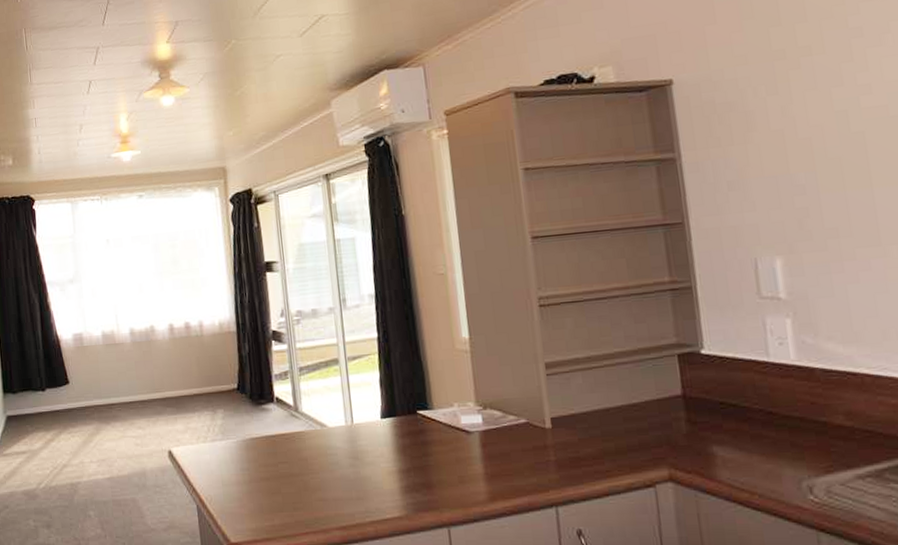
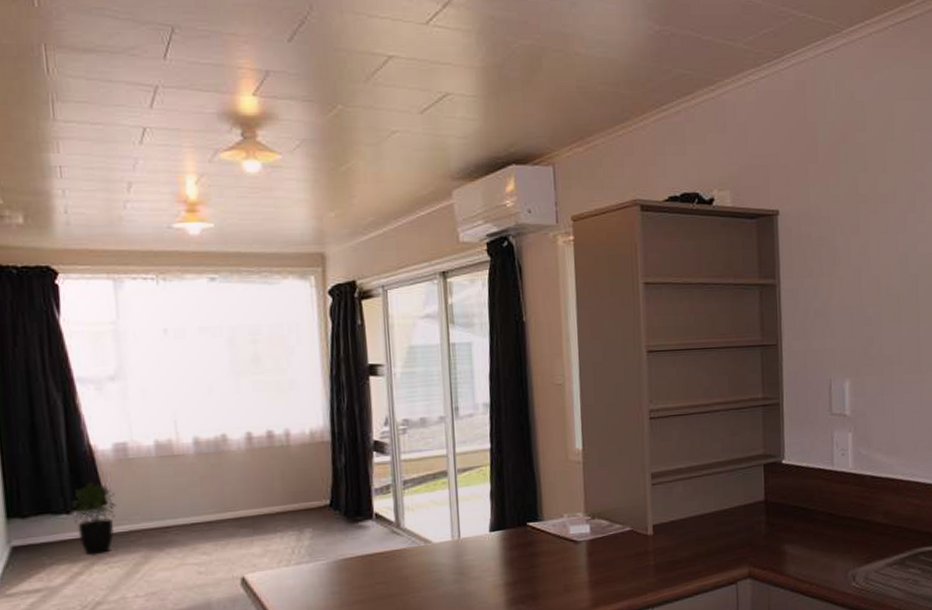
potted plant: none [43,366,76,426] -> present [68,482,117,556]

